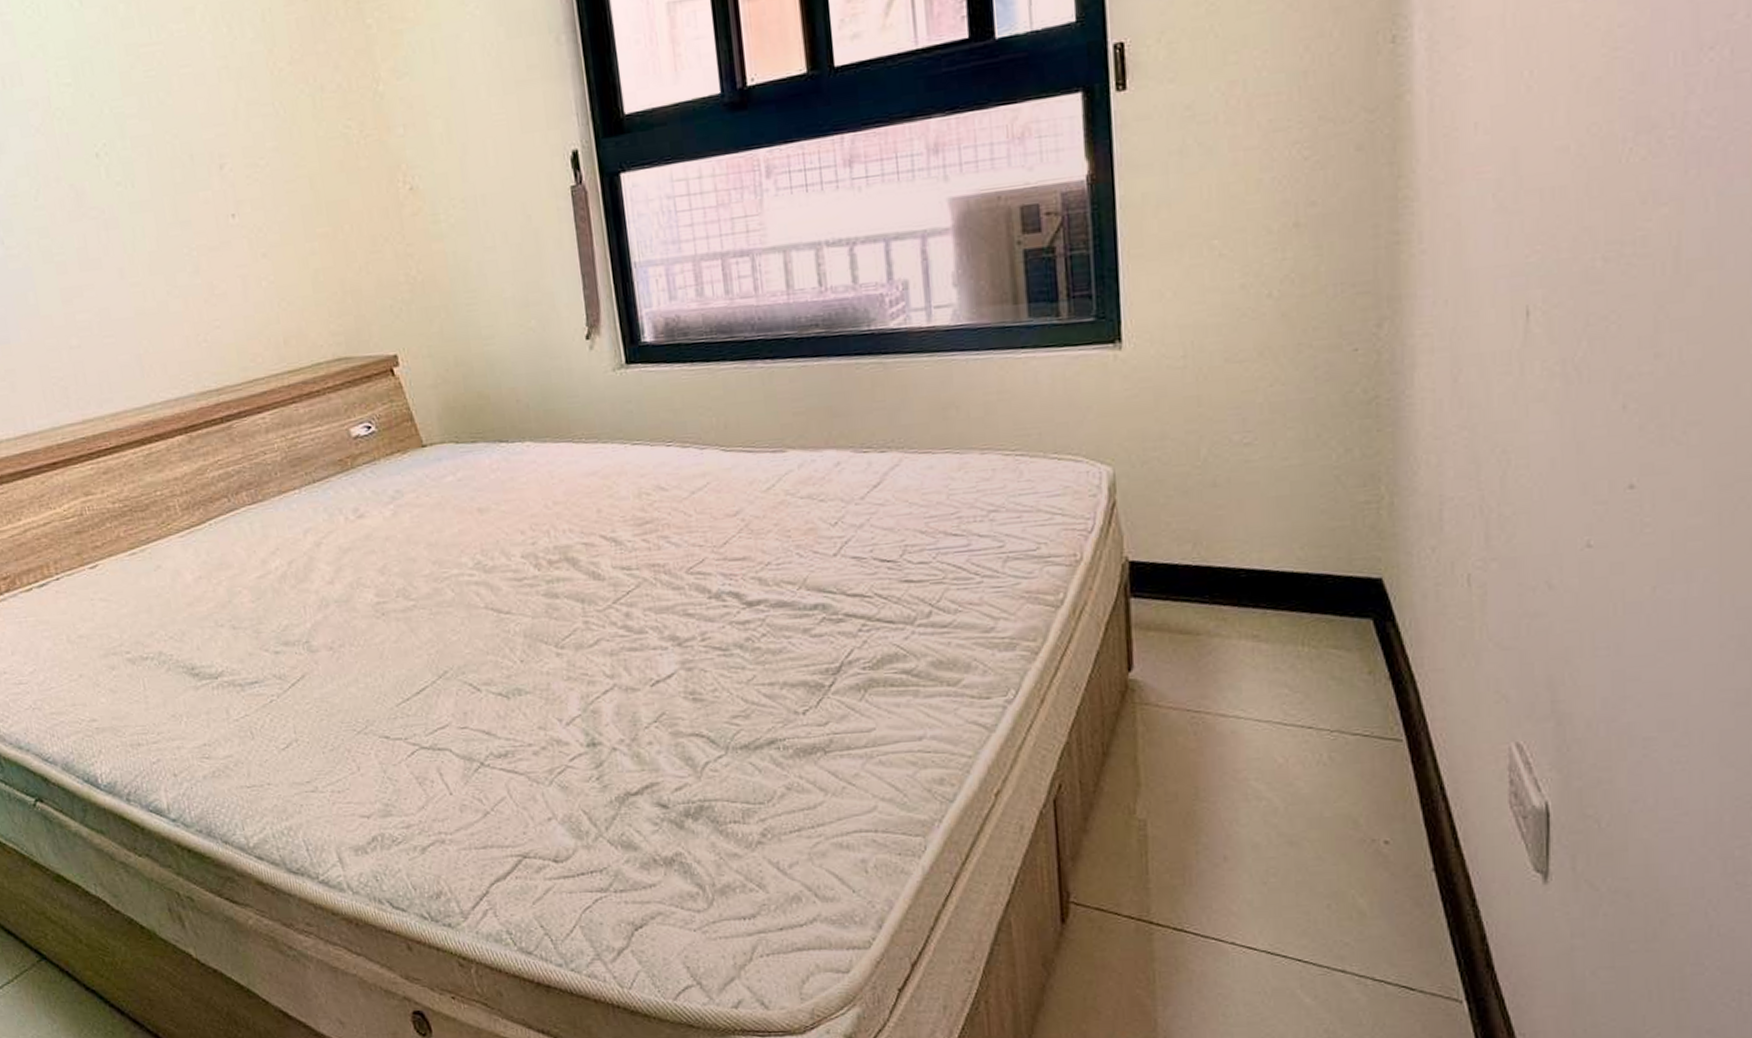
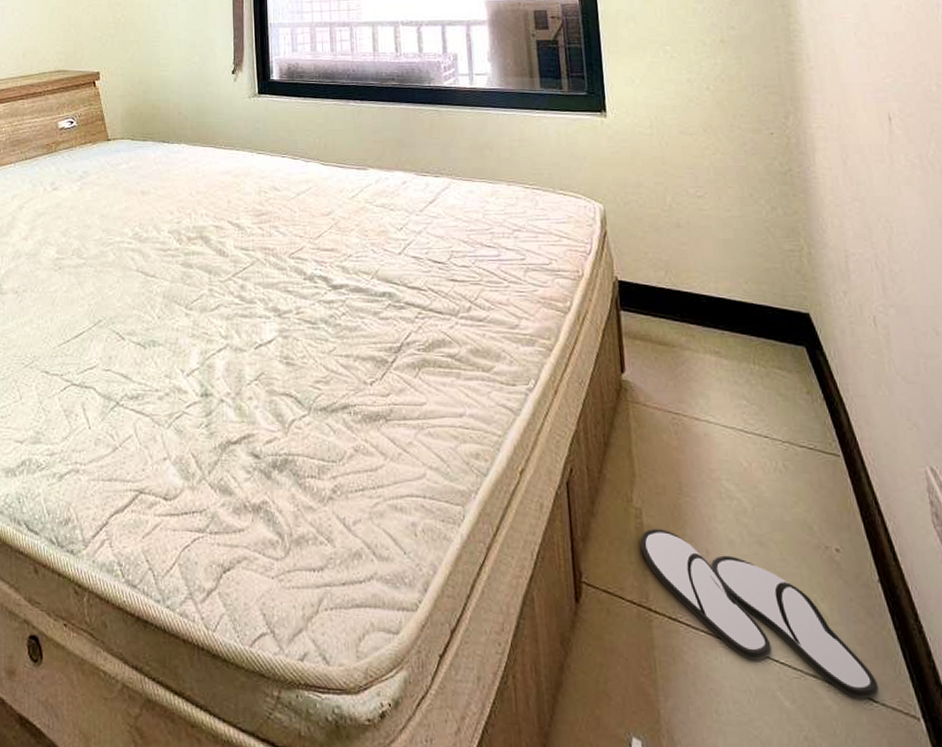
slippers: none [1143,839,1419,988] -> present [640,528,880,699]

